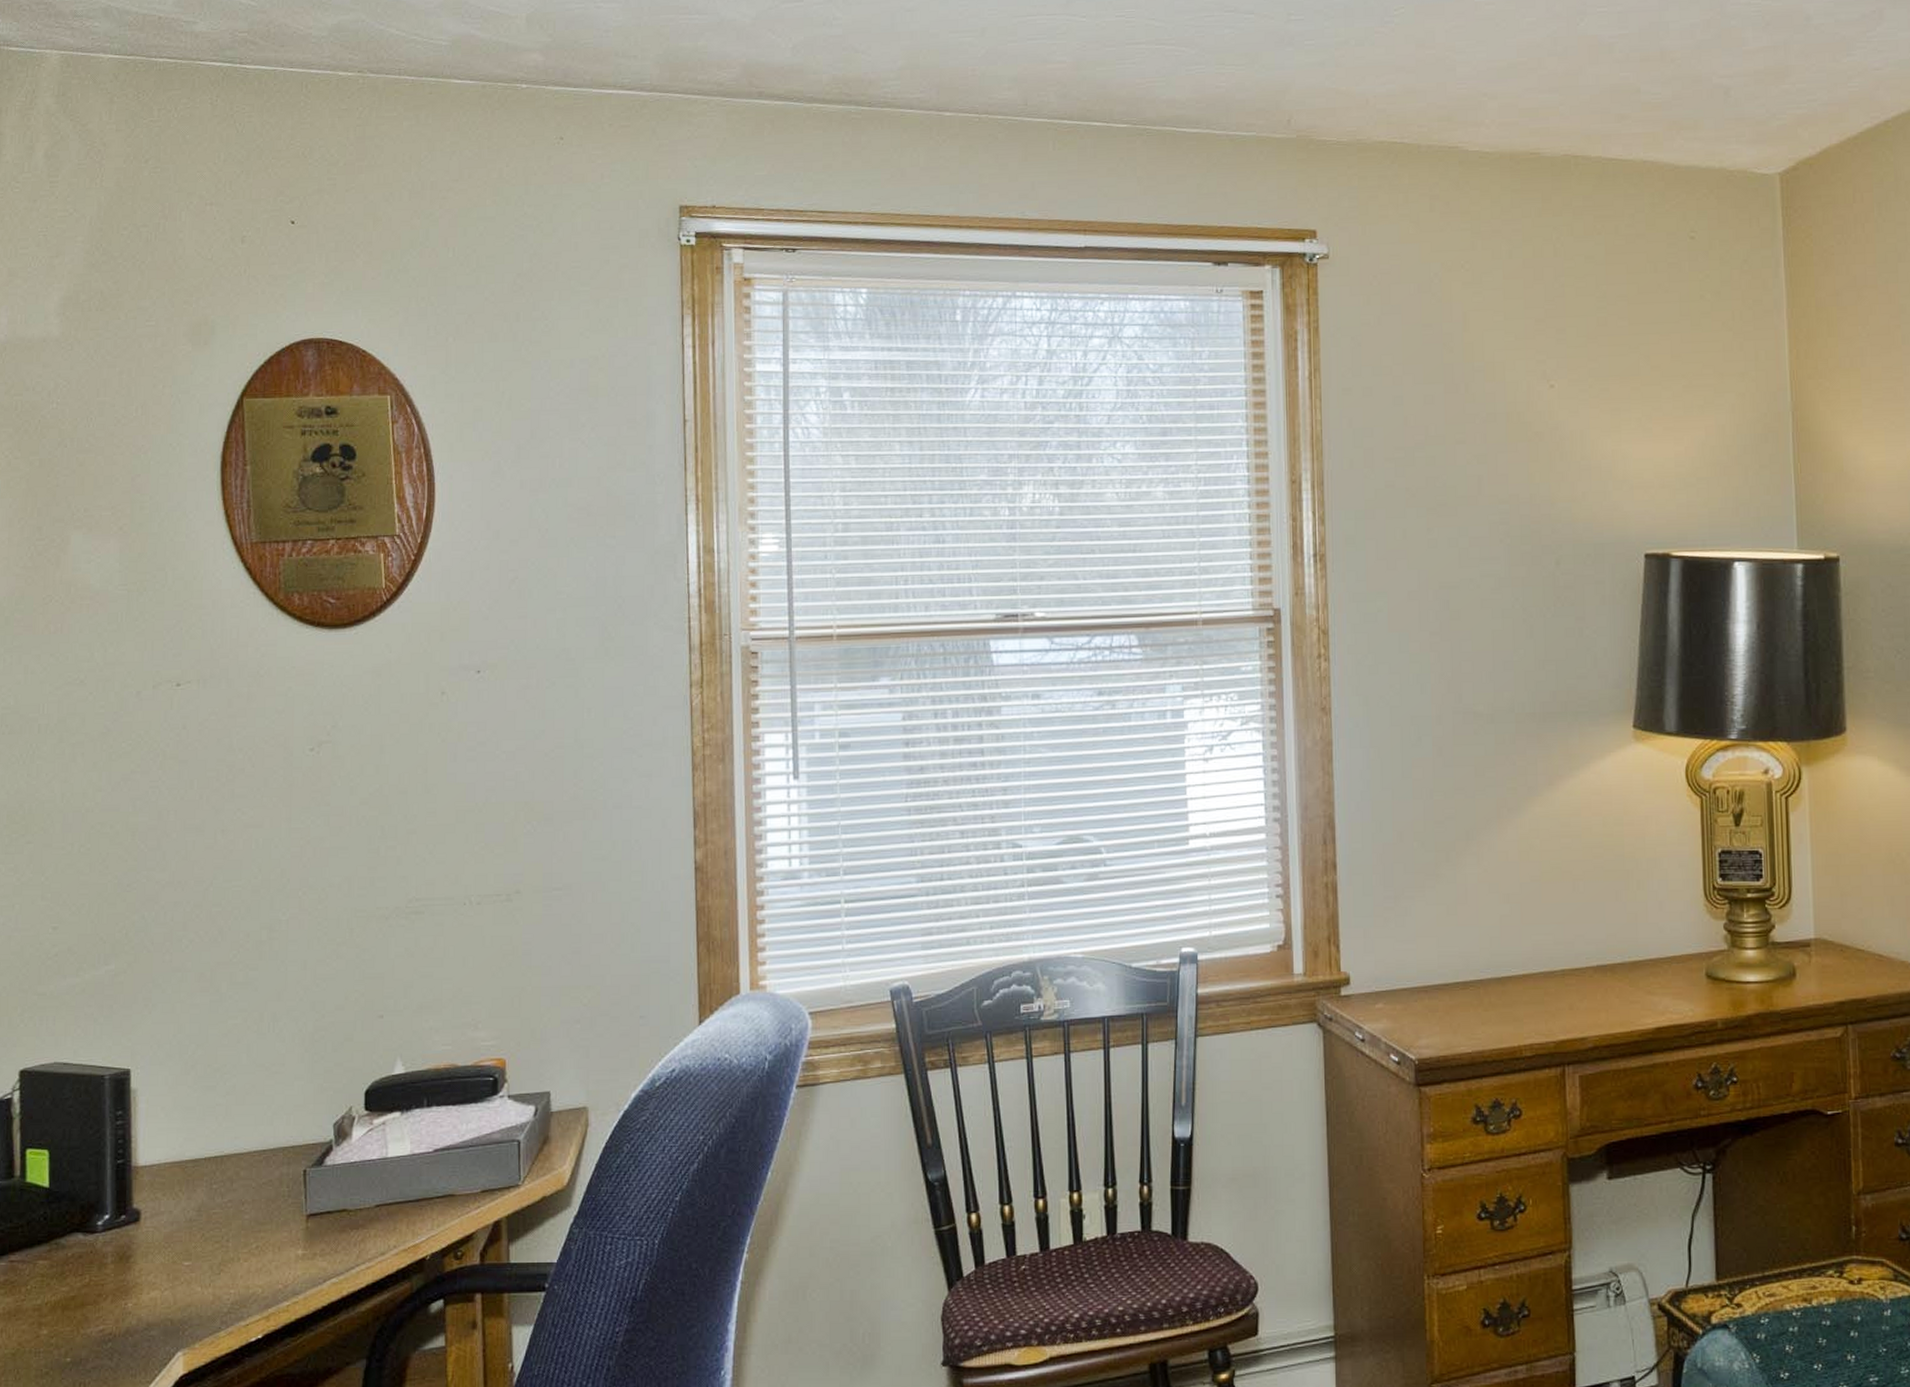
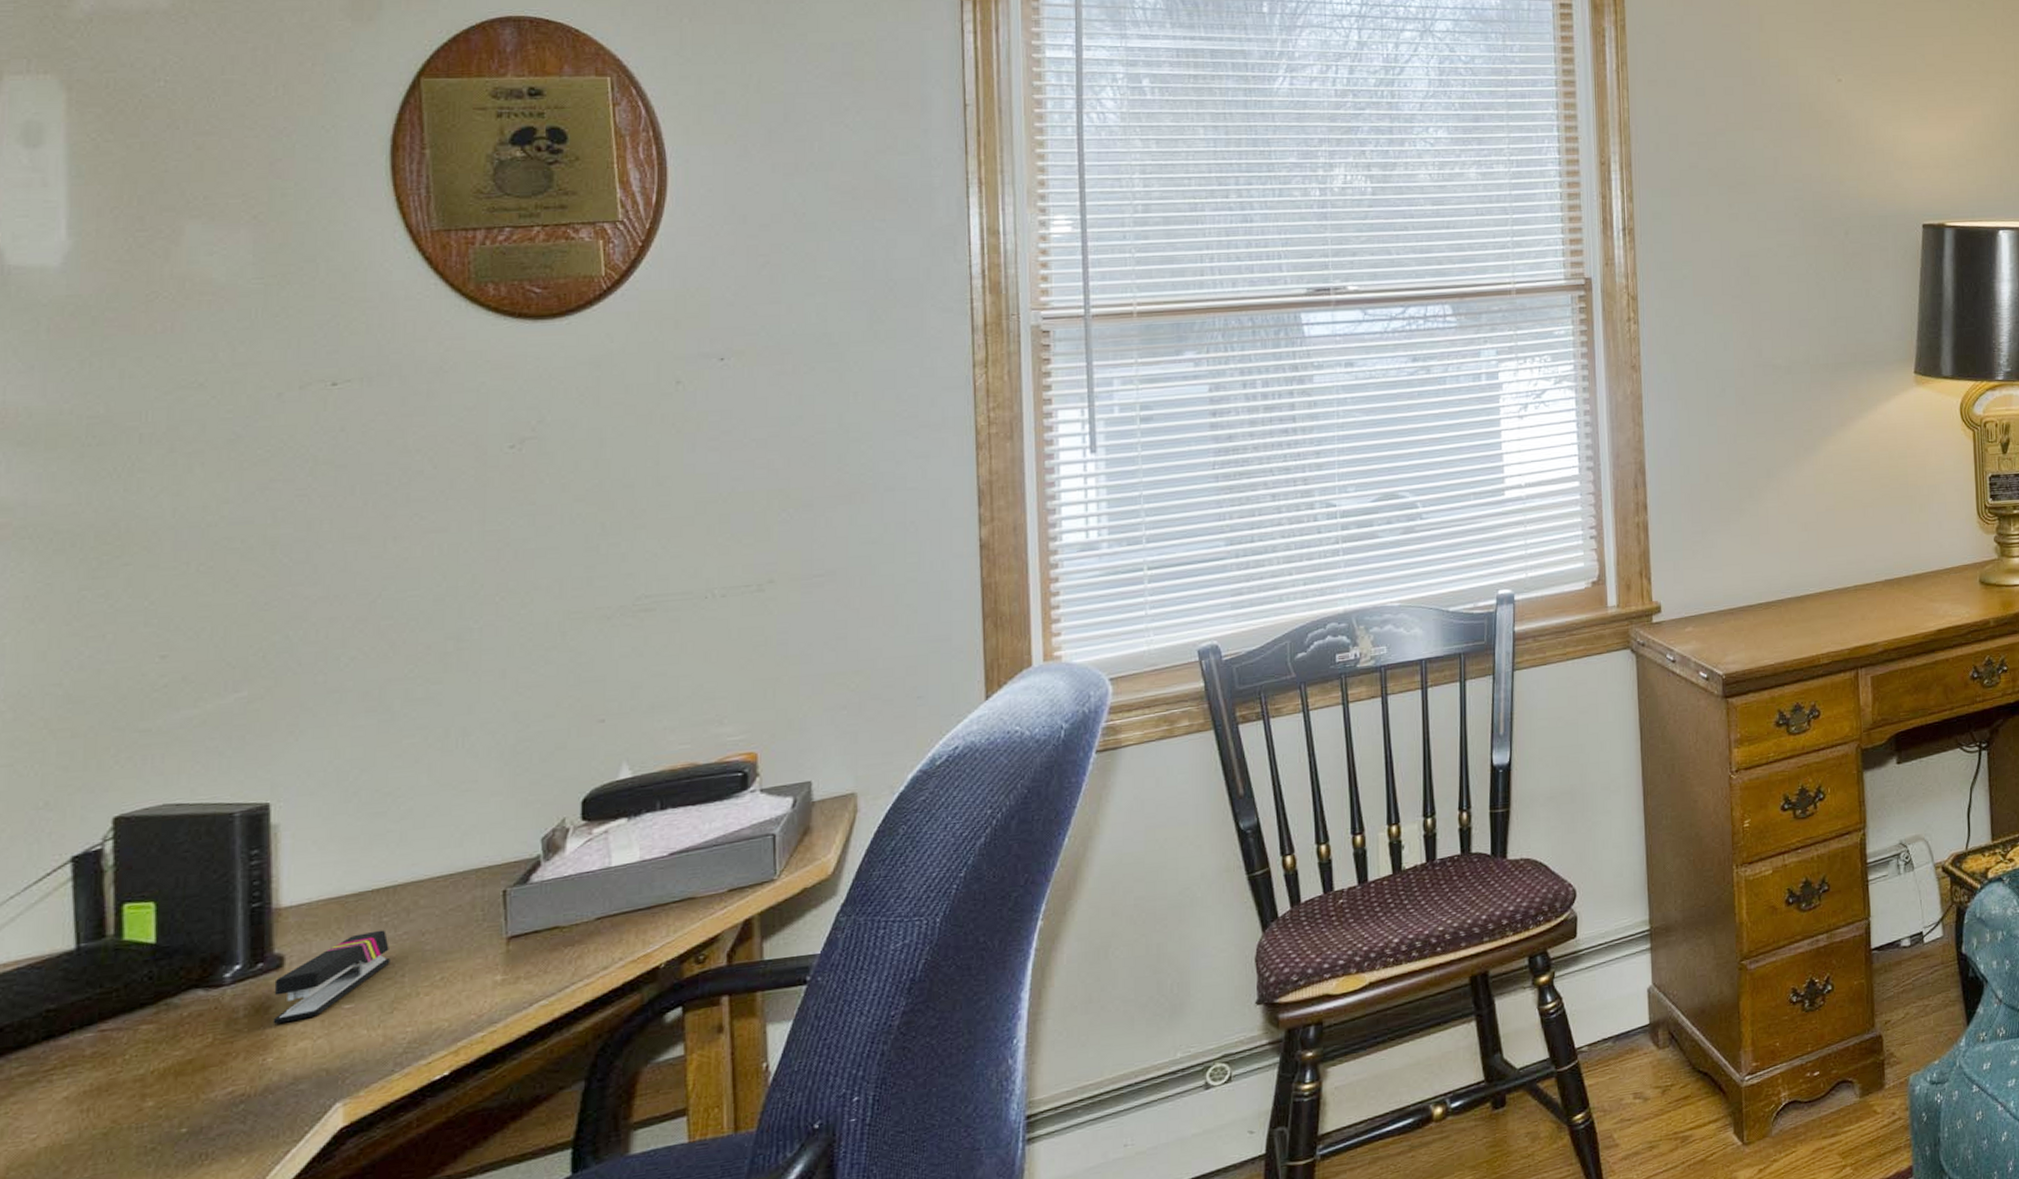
stapler: none [132,1196,219,1273] -> present [273,930,391,1024]

